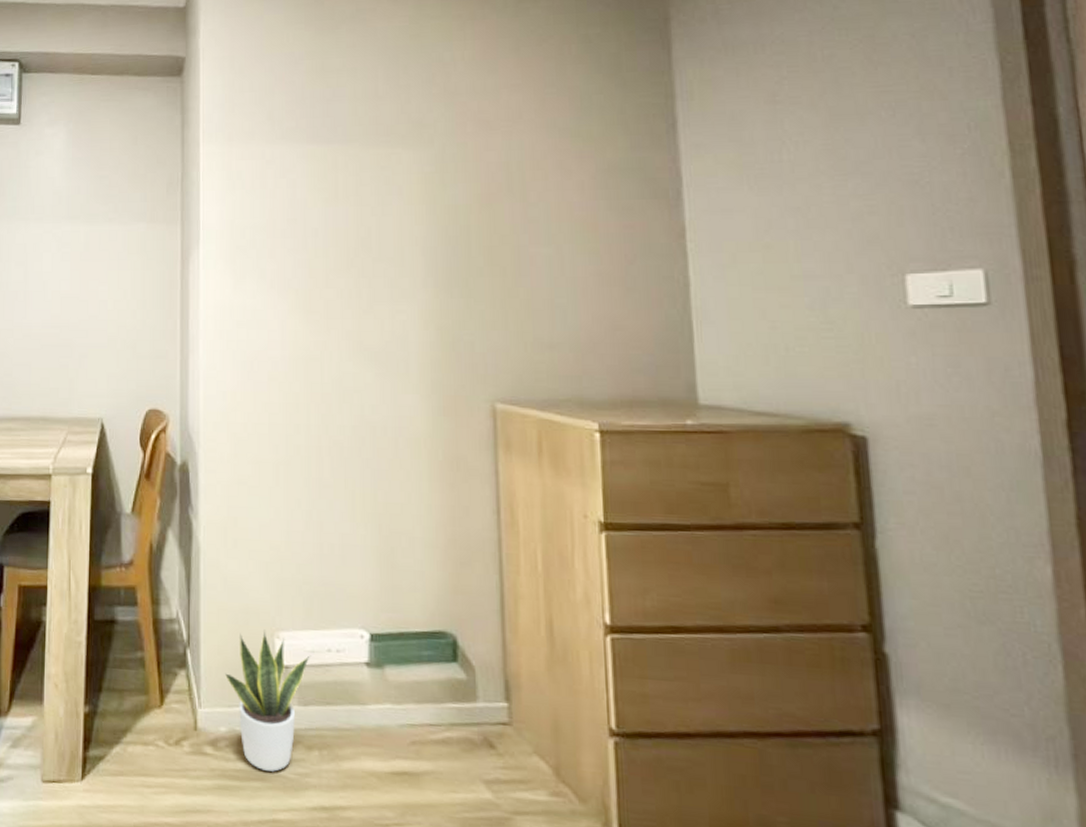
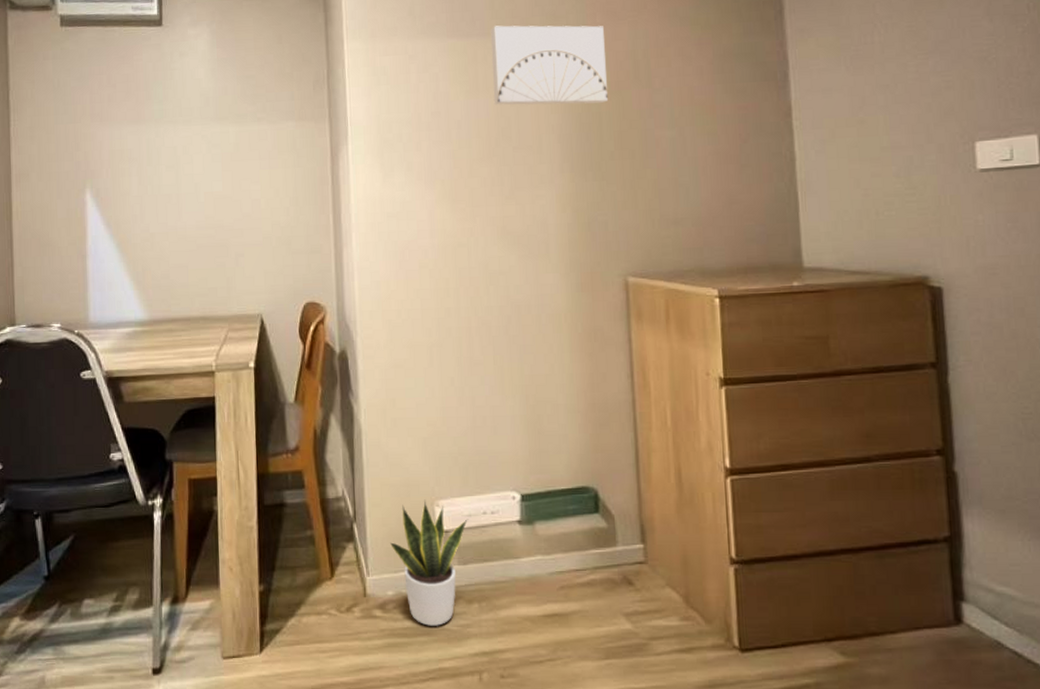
wall art: none [352,132,477,217] -> present [490,25,608,105]

